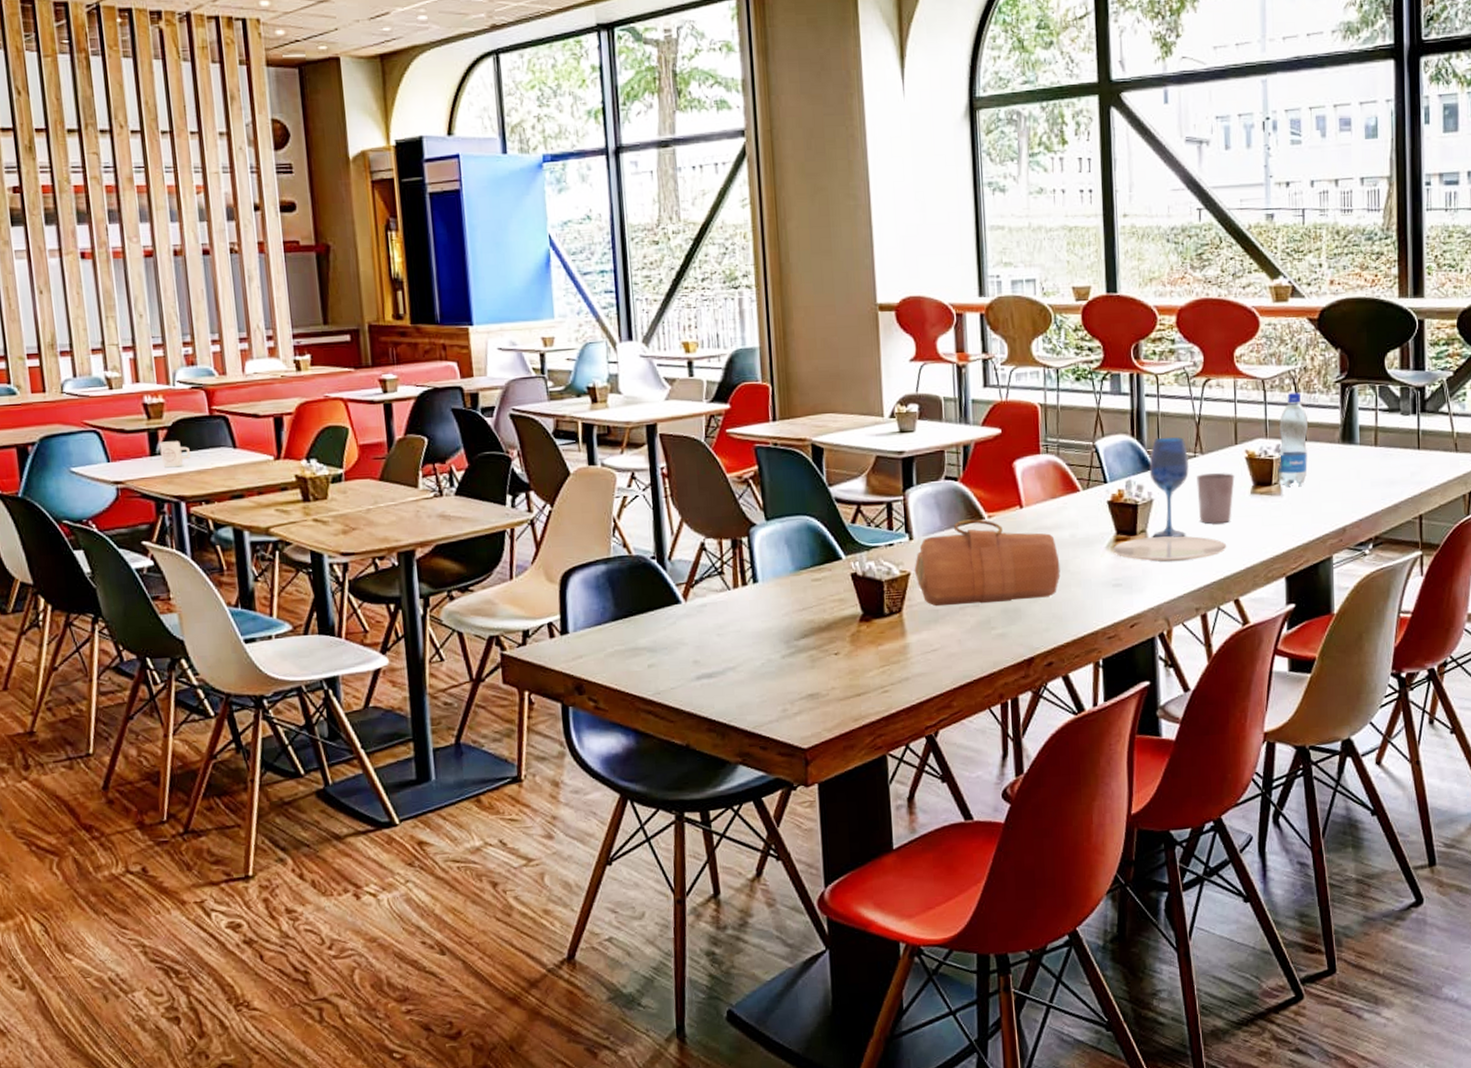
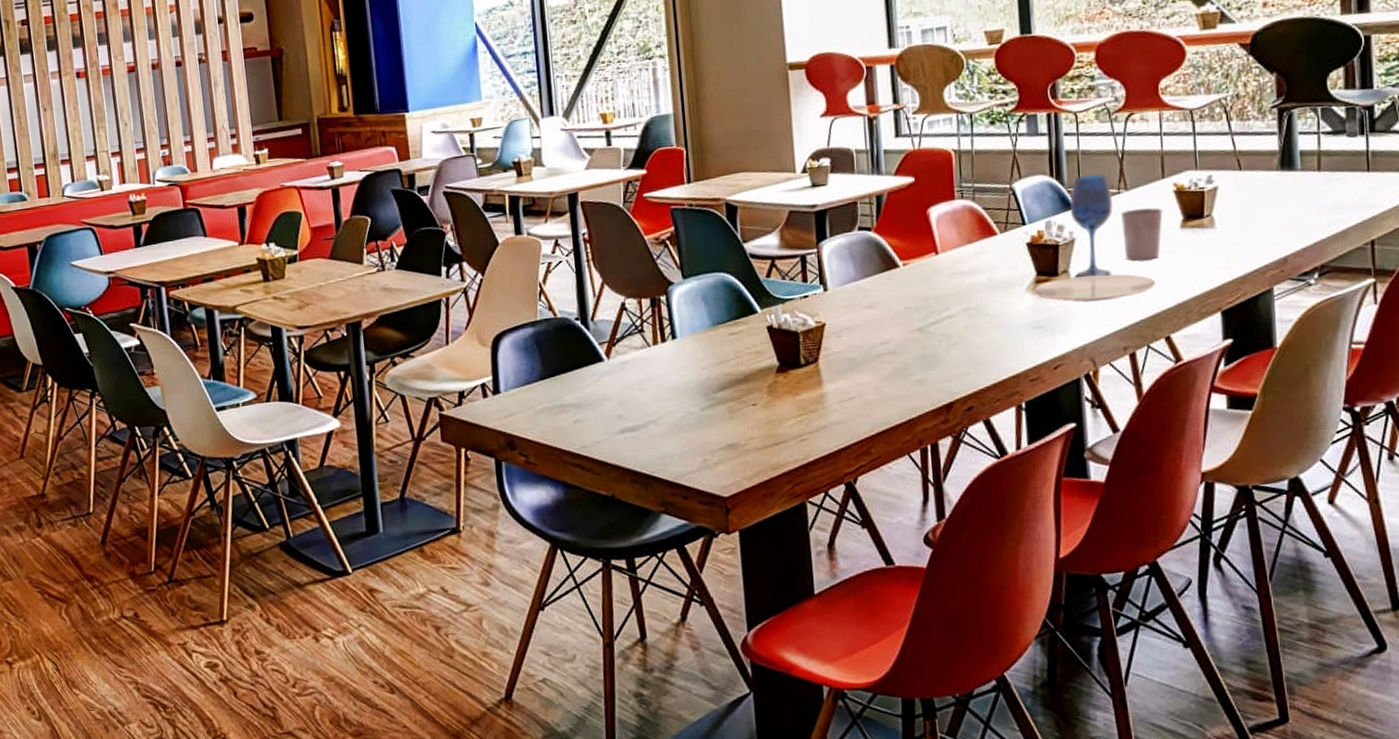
mug: present [159,441,192,468] -> none [142,233,170,258]
handbag: present [914,519,1061,607] -> none [829,267,979,356]
bottle: present [1278,393,1308,486] -> none [1210,121,1243,218]

